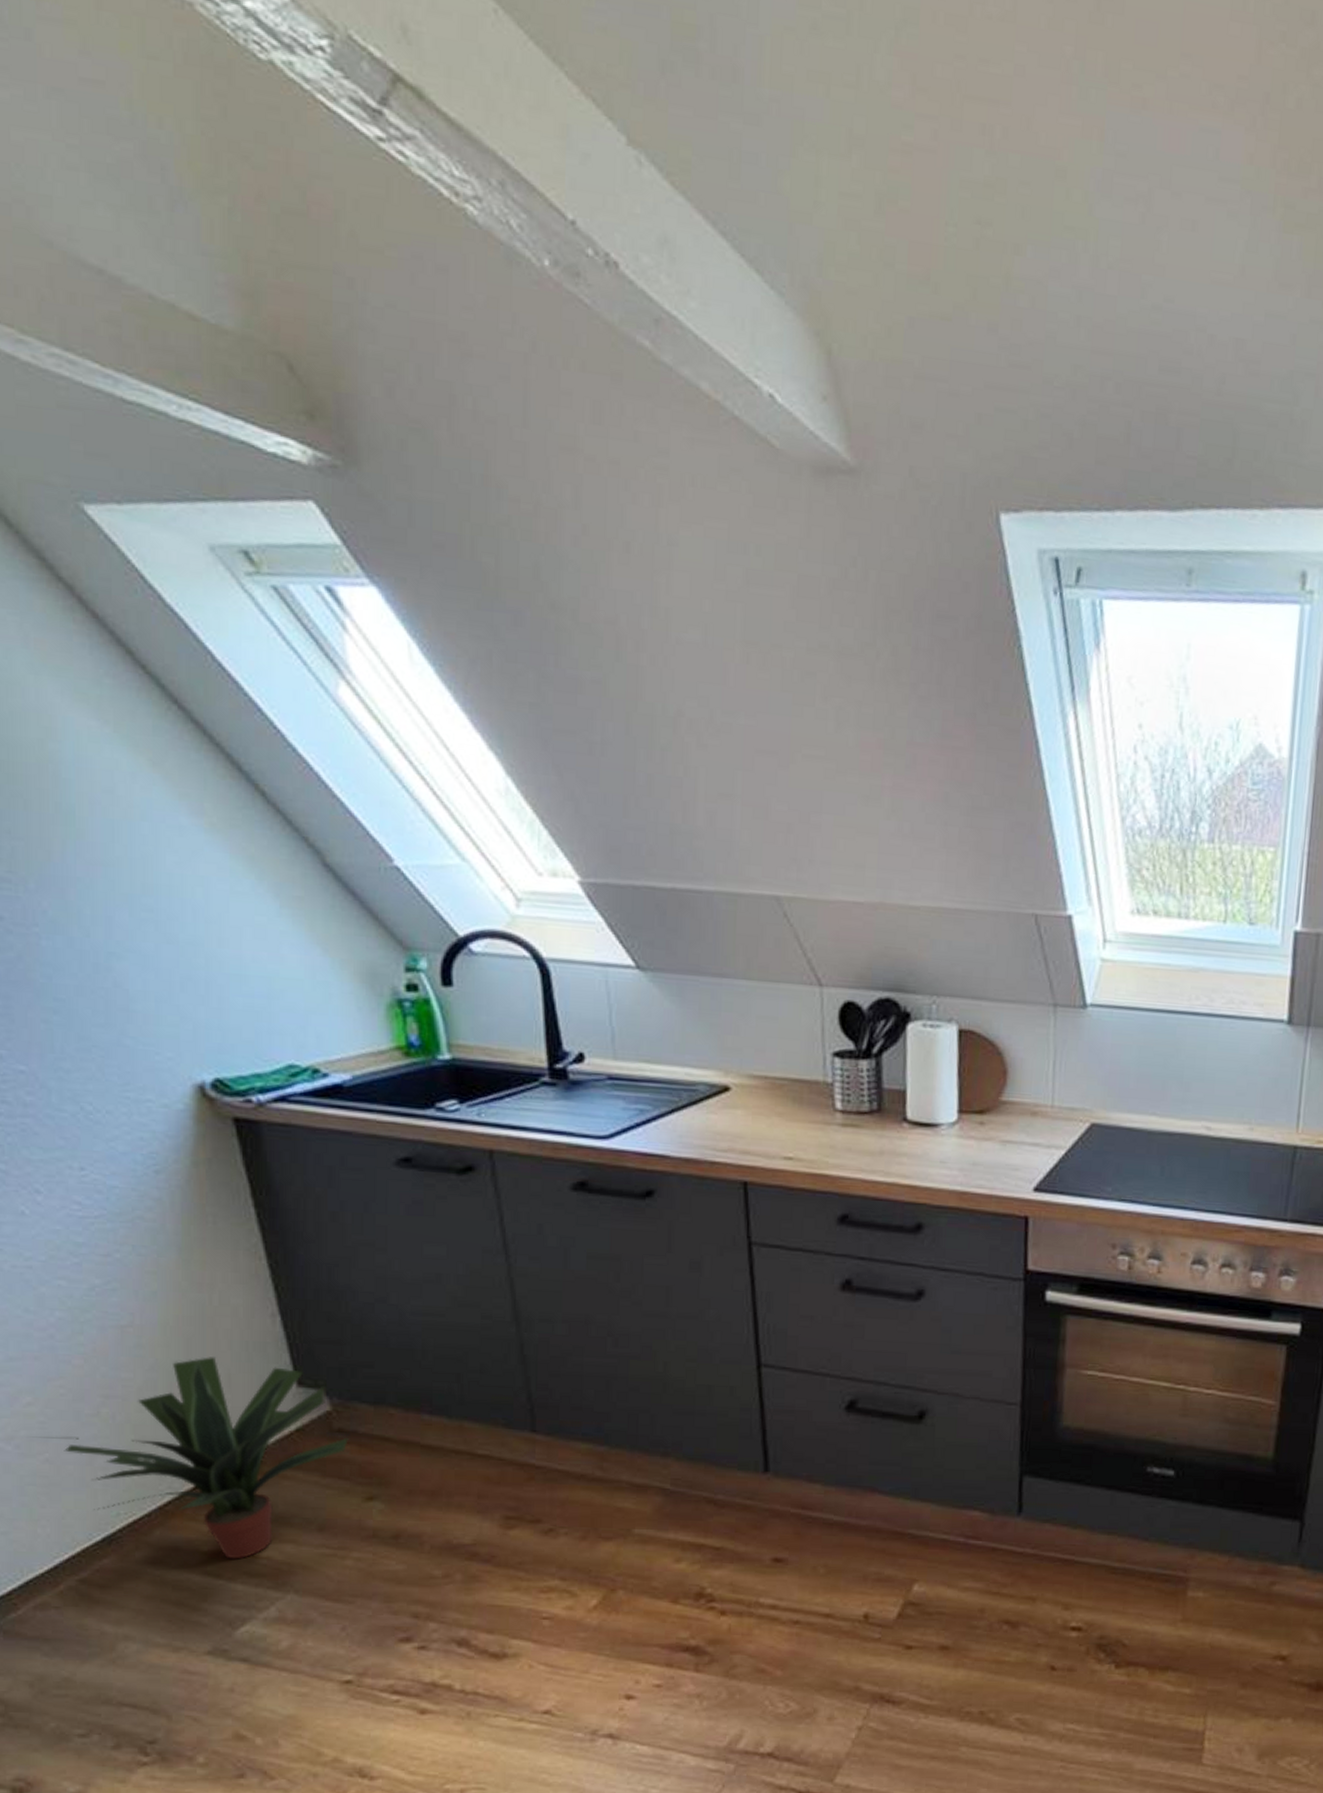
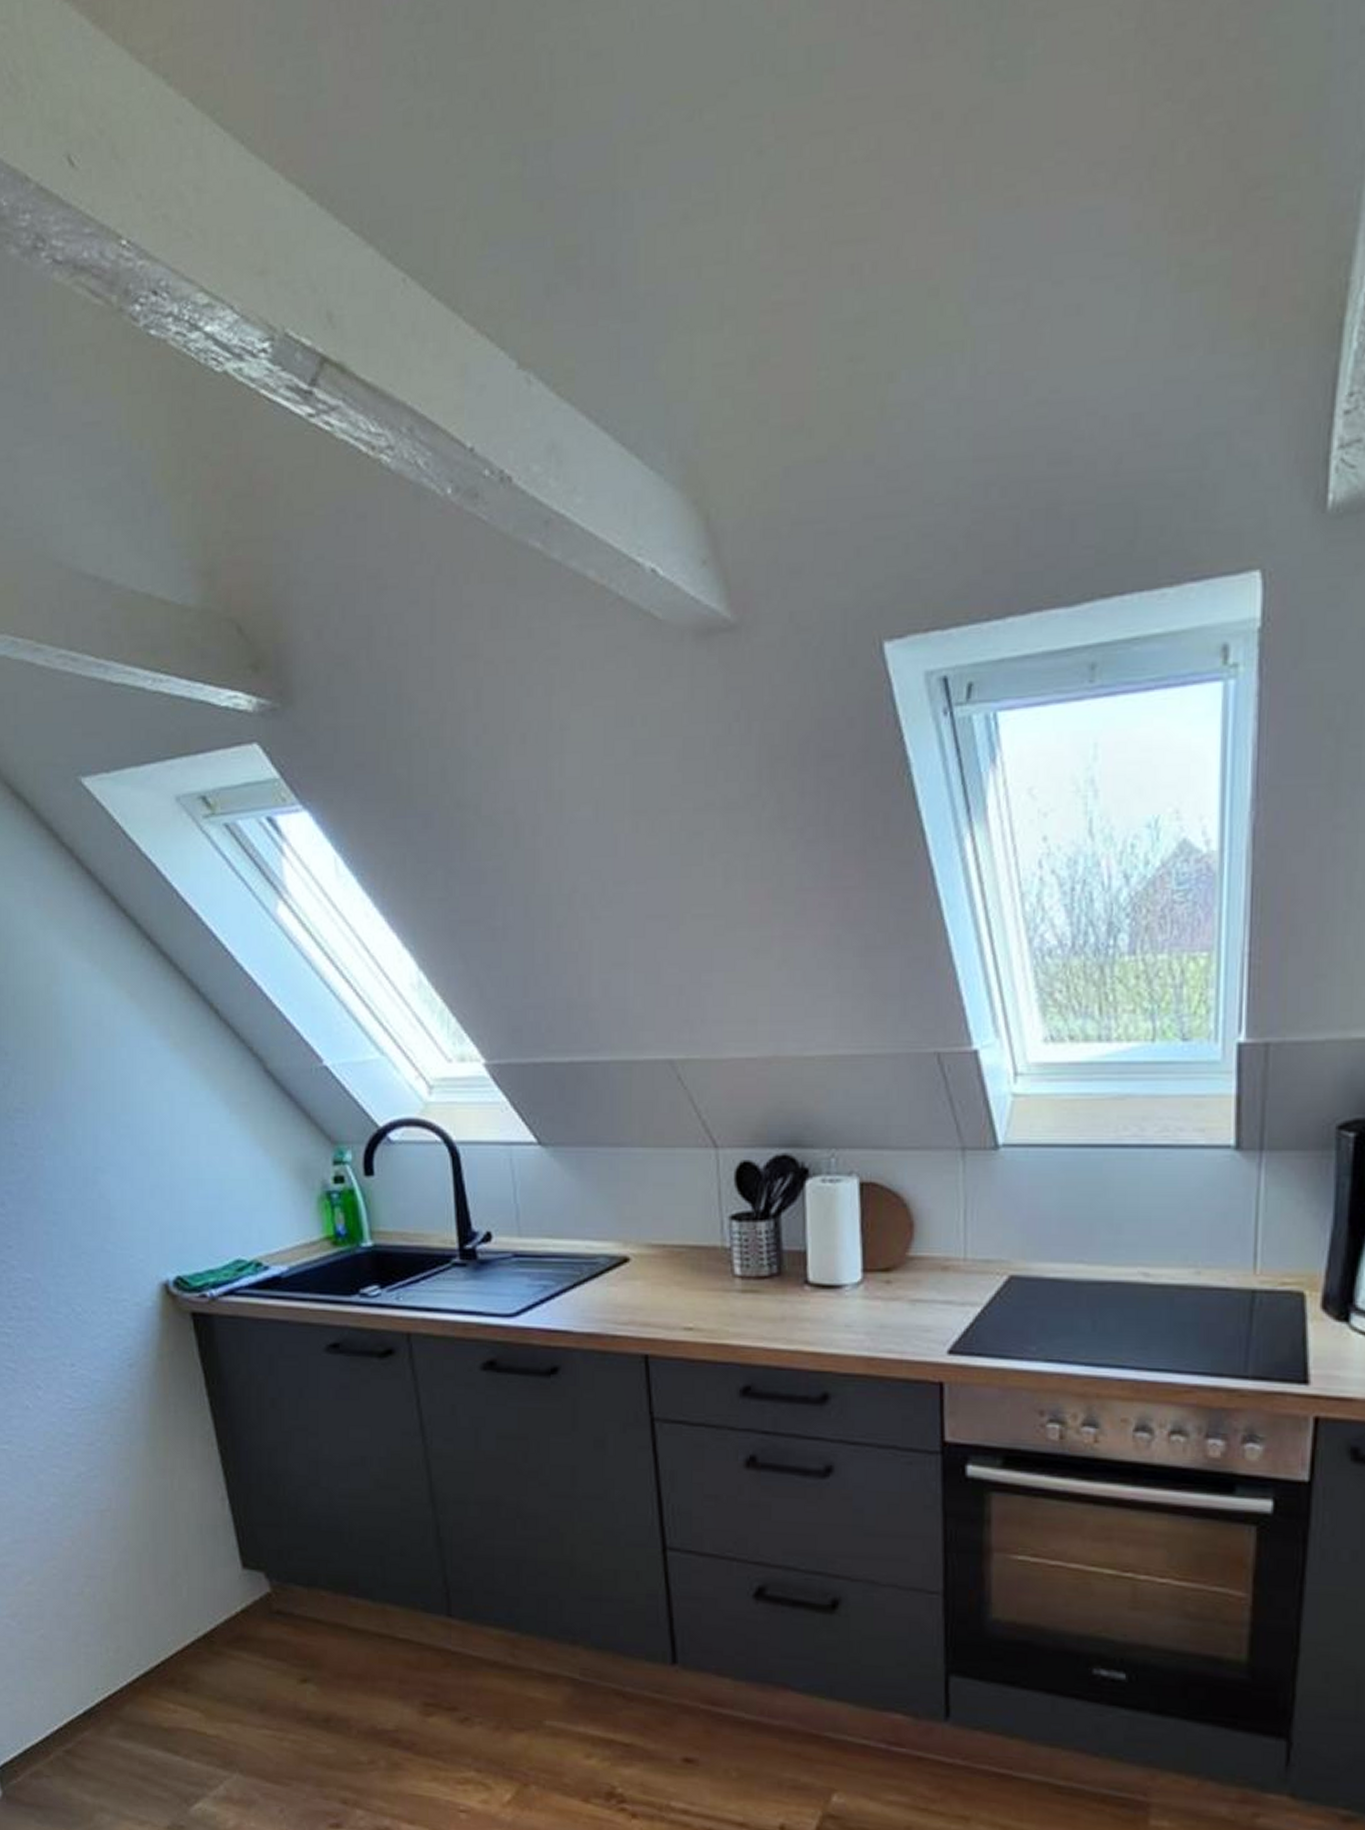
potted plant: present [33,1357,348,1559] -> none [32,1539,286,1737]

